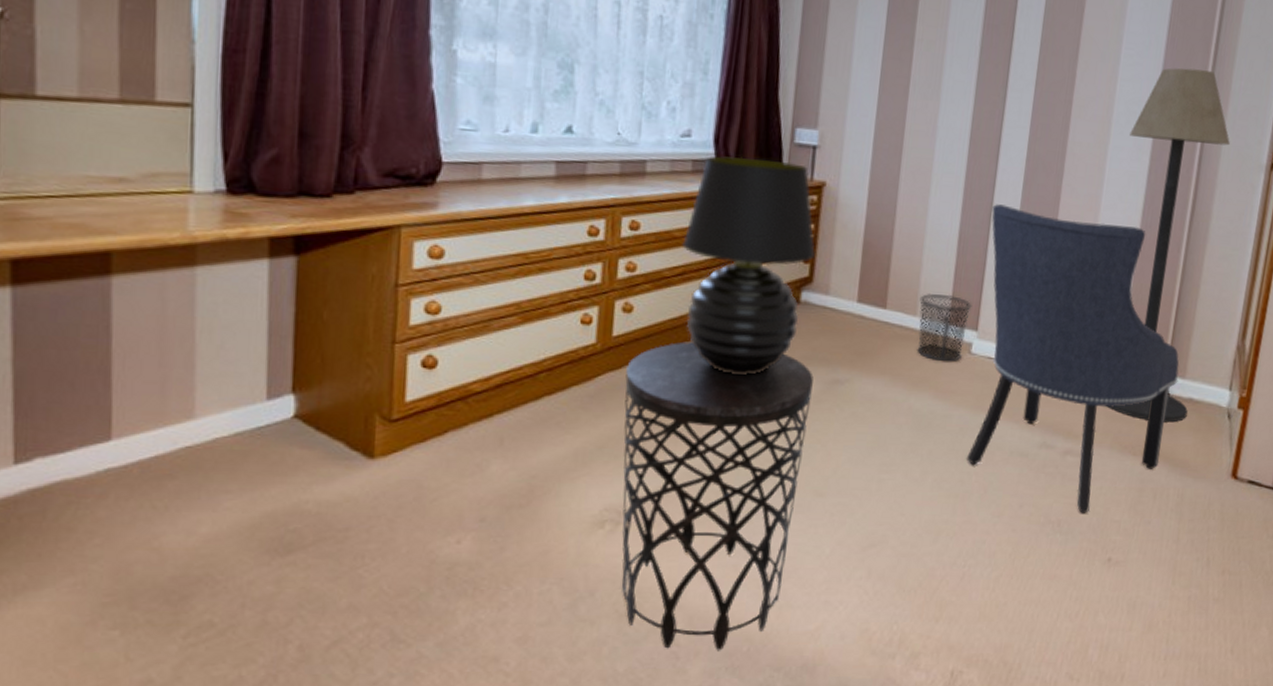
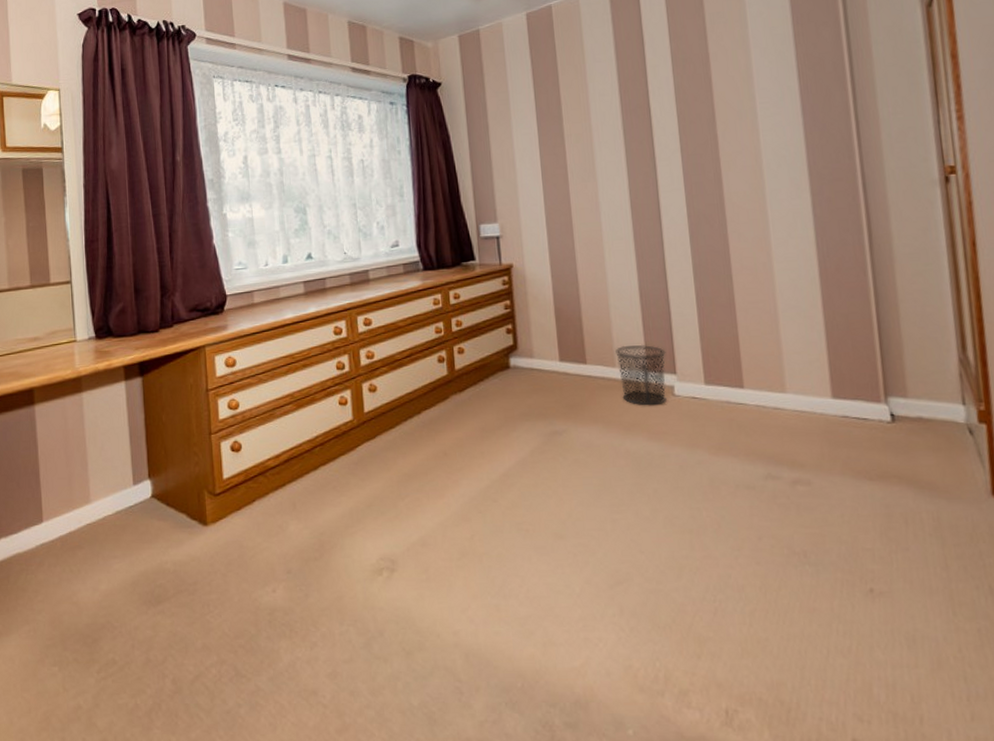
side table: present [621,341,814,651] -> none [379,411,542,687]
table lamp: present [682,156,815,375] -> none [406,252,515,435]
chair: present [967,204,1179,513] -> none [665,258,902,543]
floor lamp: present [1107,68,1230,423] -> none [784,105,921,444]

